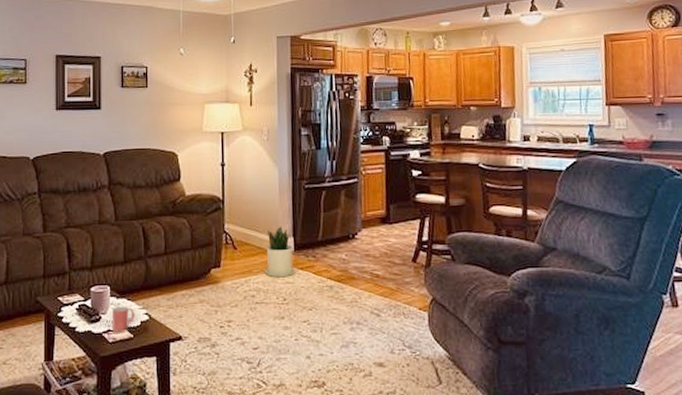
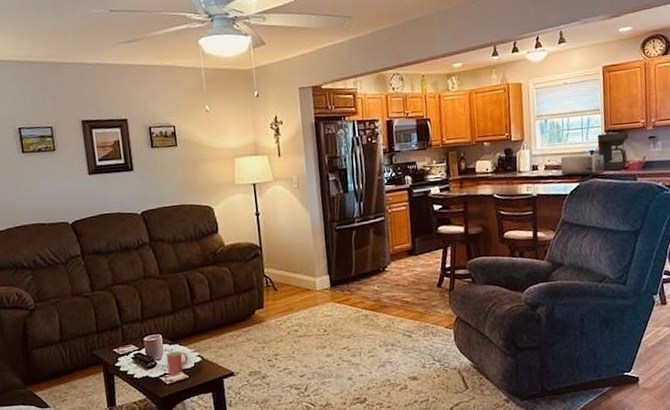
planter: present [264,226,295,278] -> none [304,266,333,313]
toaster: none [555,127,606,152] -> present [560,153,605,176]
coffee maker: none [597,106,635,149] -> present [597,131,630,172]

